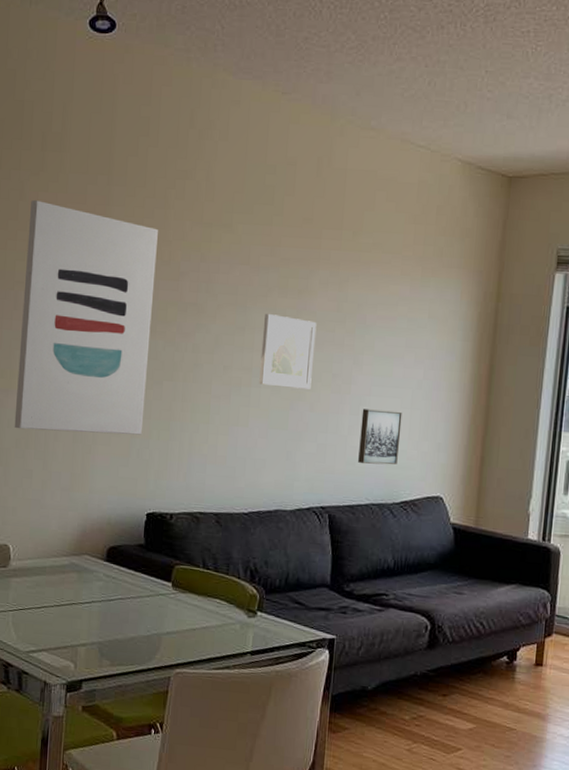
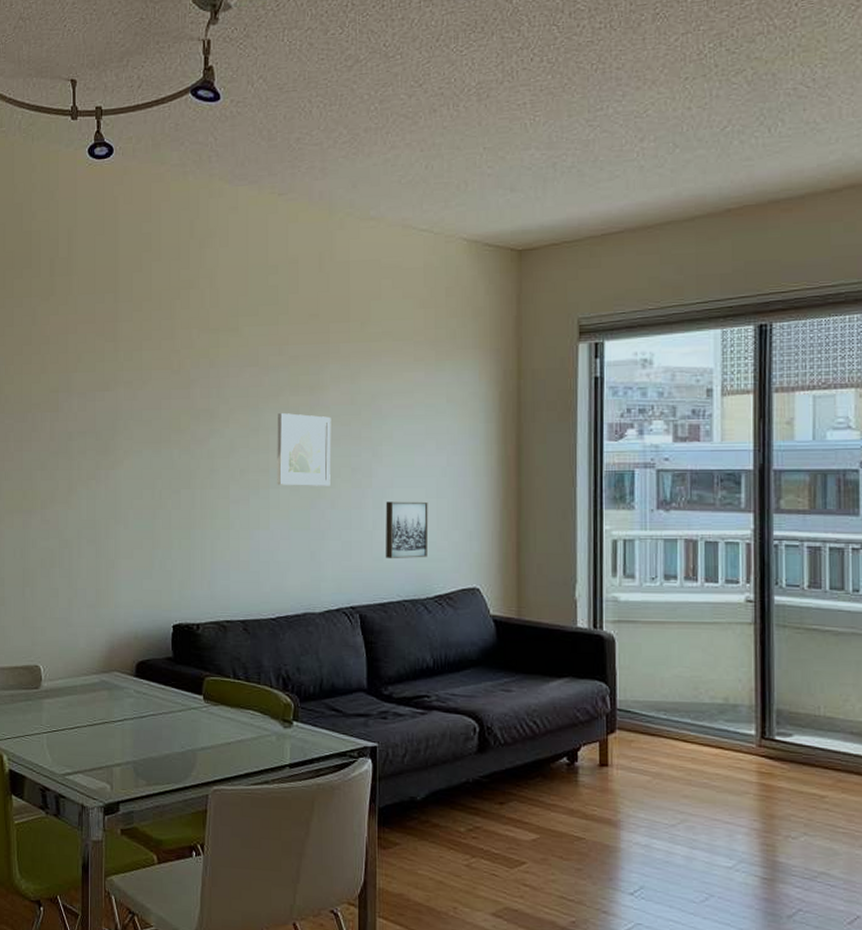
wall art: present [14,200,158,435] -> none [38,324,166,549]

